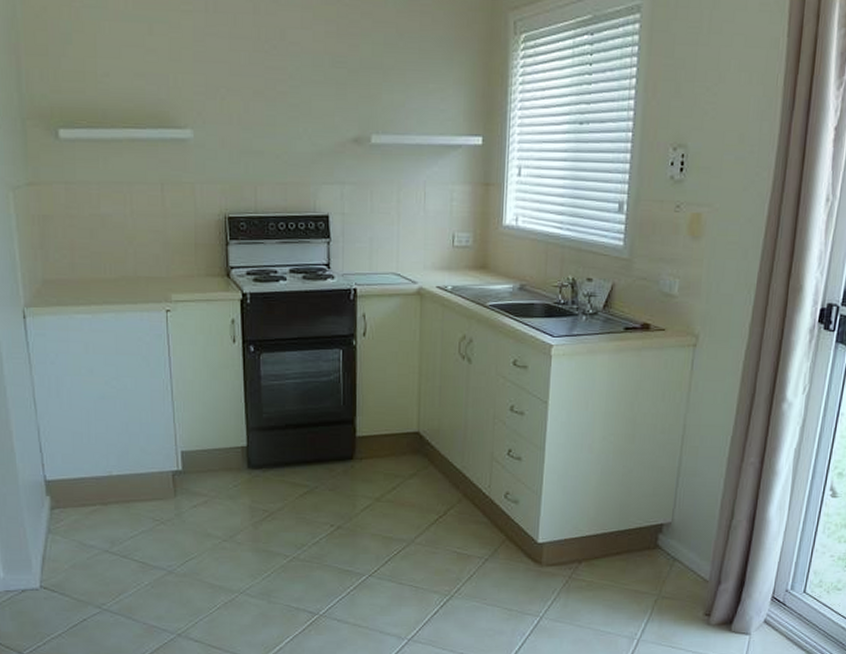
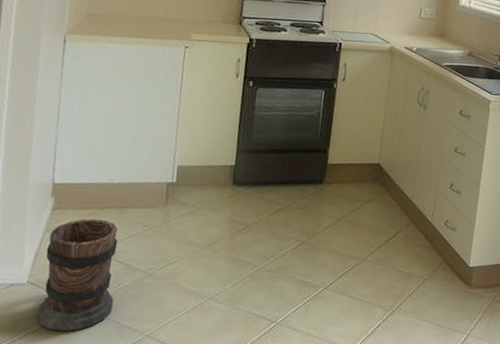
wooden barrel: none [53,516,136,635] -> present [36,218,118,332]

